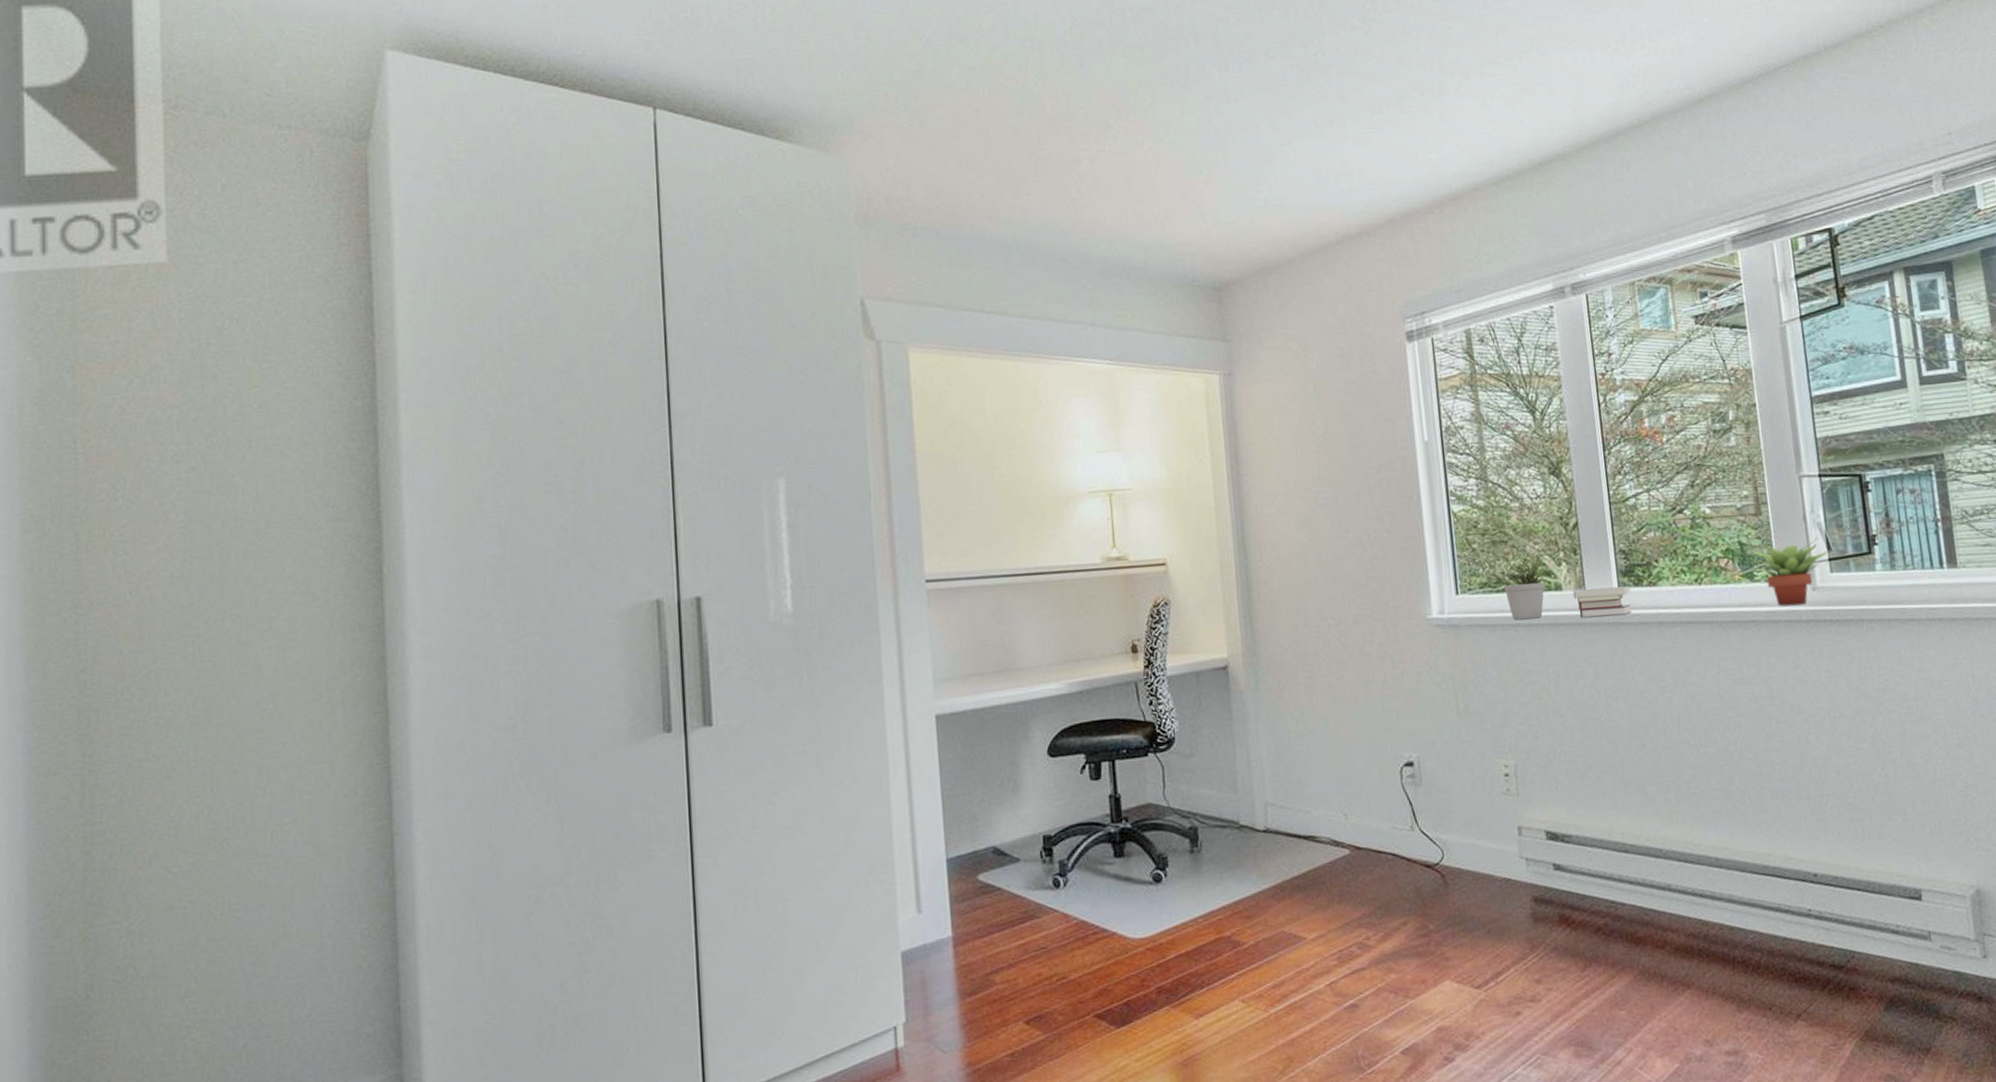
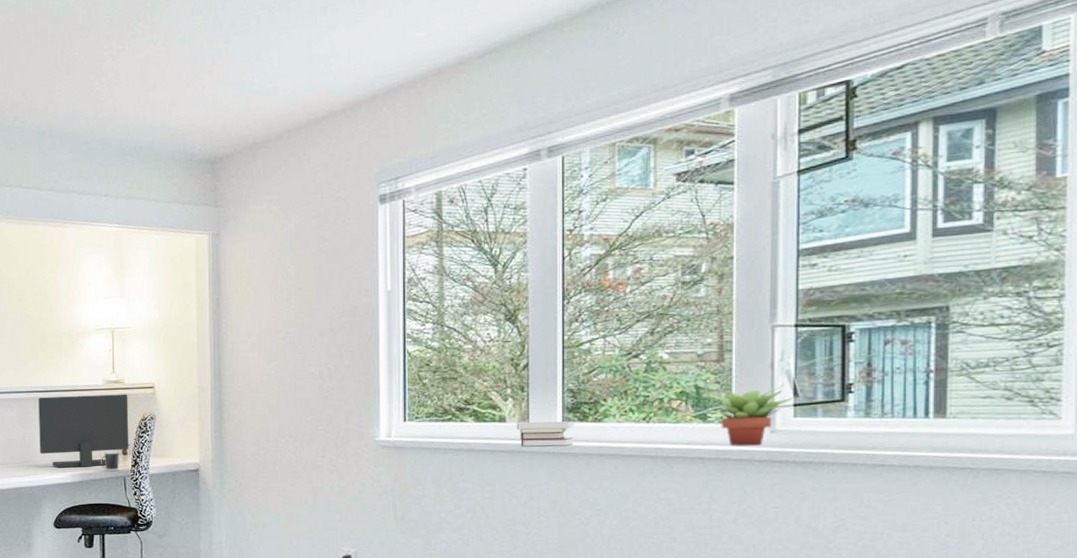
computer monitor: none [1018,574,1139,676] -> present [38,394,129,468]
mug: none [1104,649,1129,675] -> present [101,452,120,471]
potted plant: present [1504,558,1546,621] -> none [449,393,491,447]

